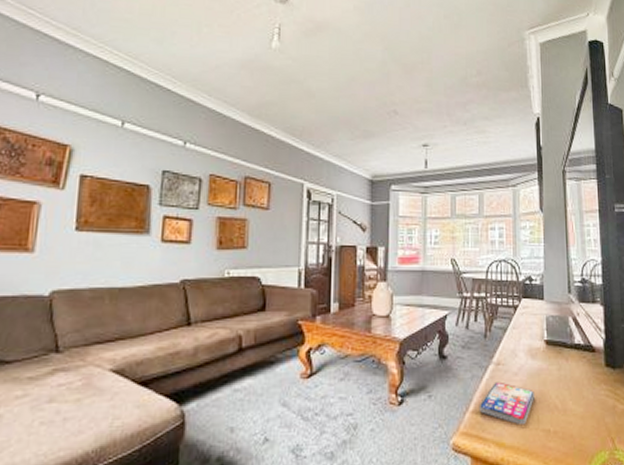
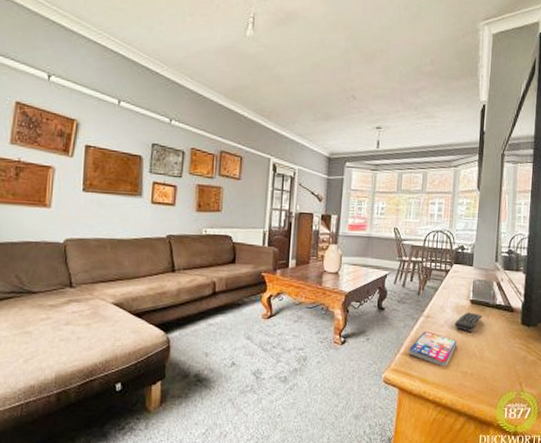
remote control: none [529,355,561,380] -> present [454,312,483,332]

